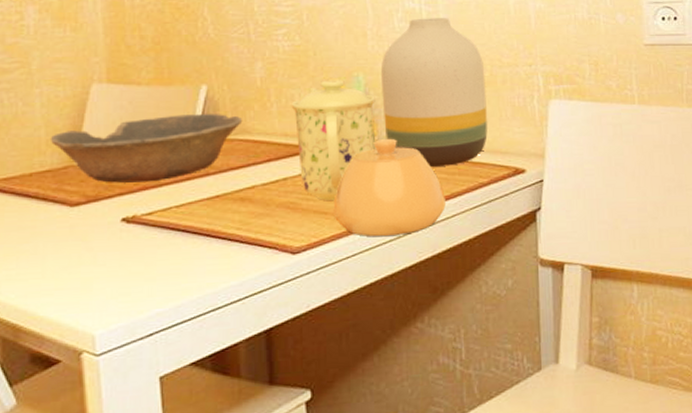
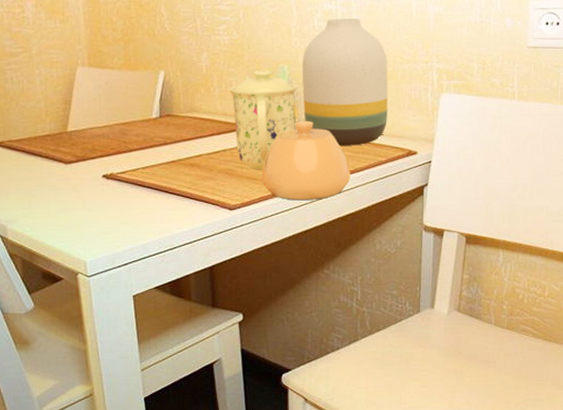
bowl: present [50,114,243,183] -> none [48,94,192,148]

